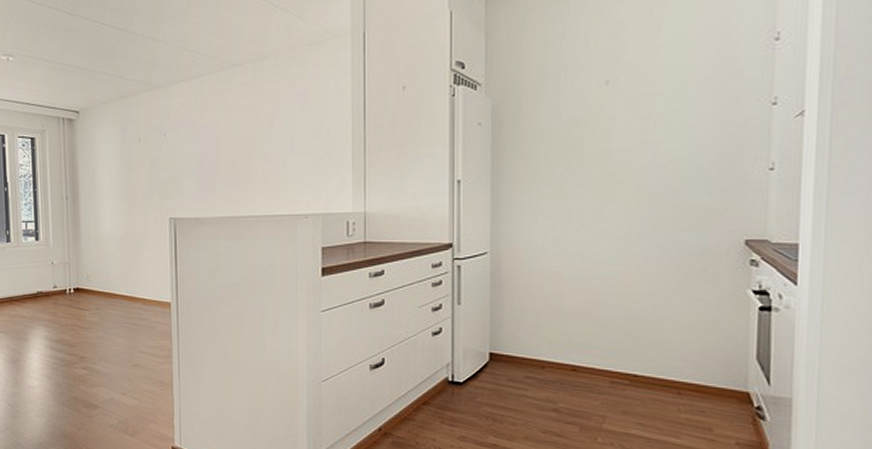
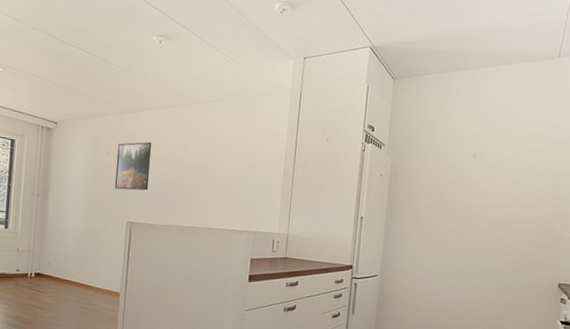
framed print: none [149,119,190,181] -> present [114,141,152,191]

